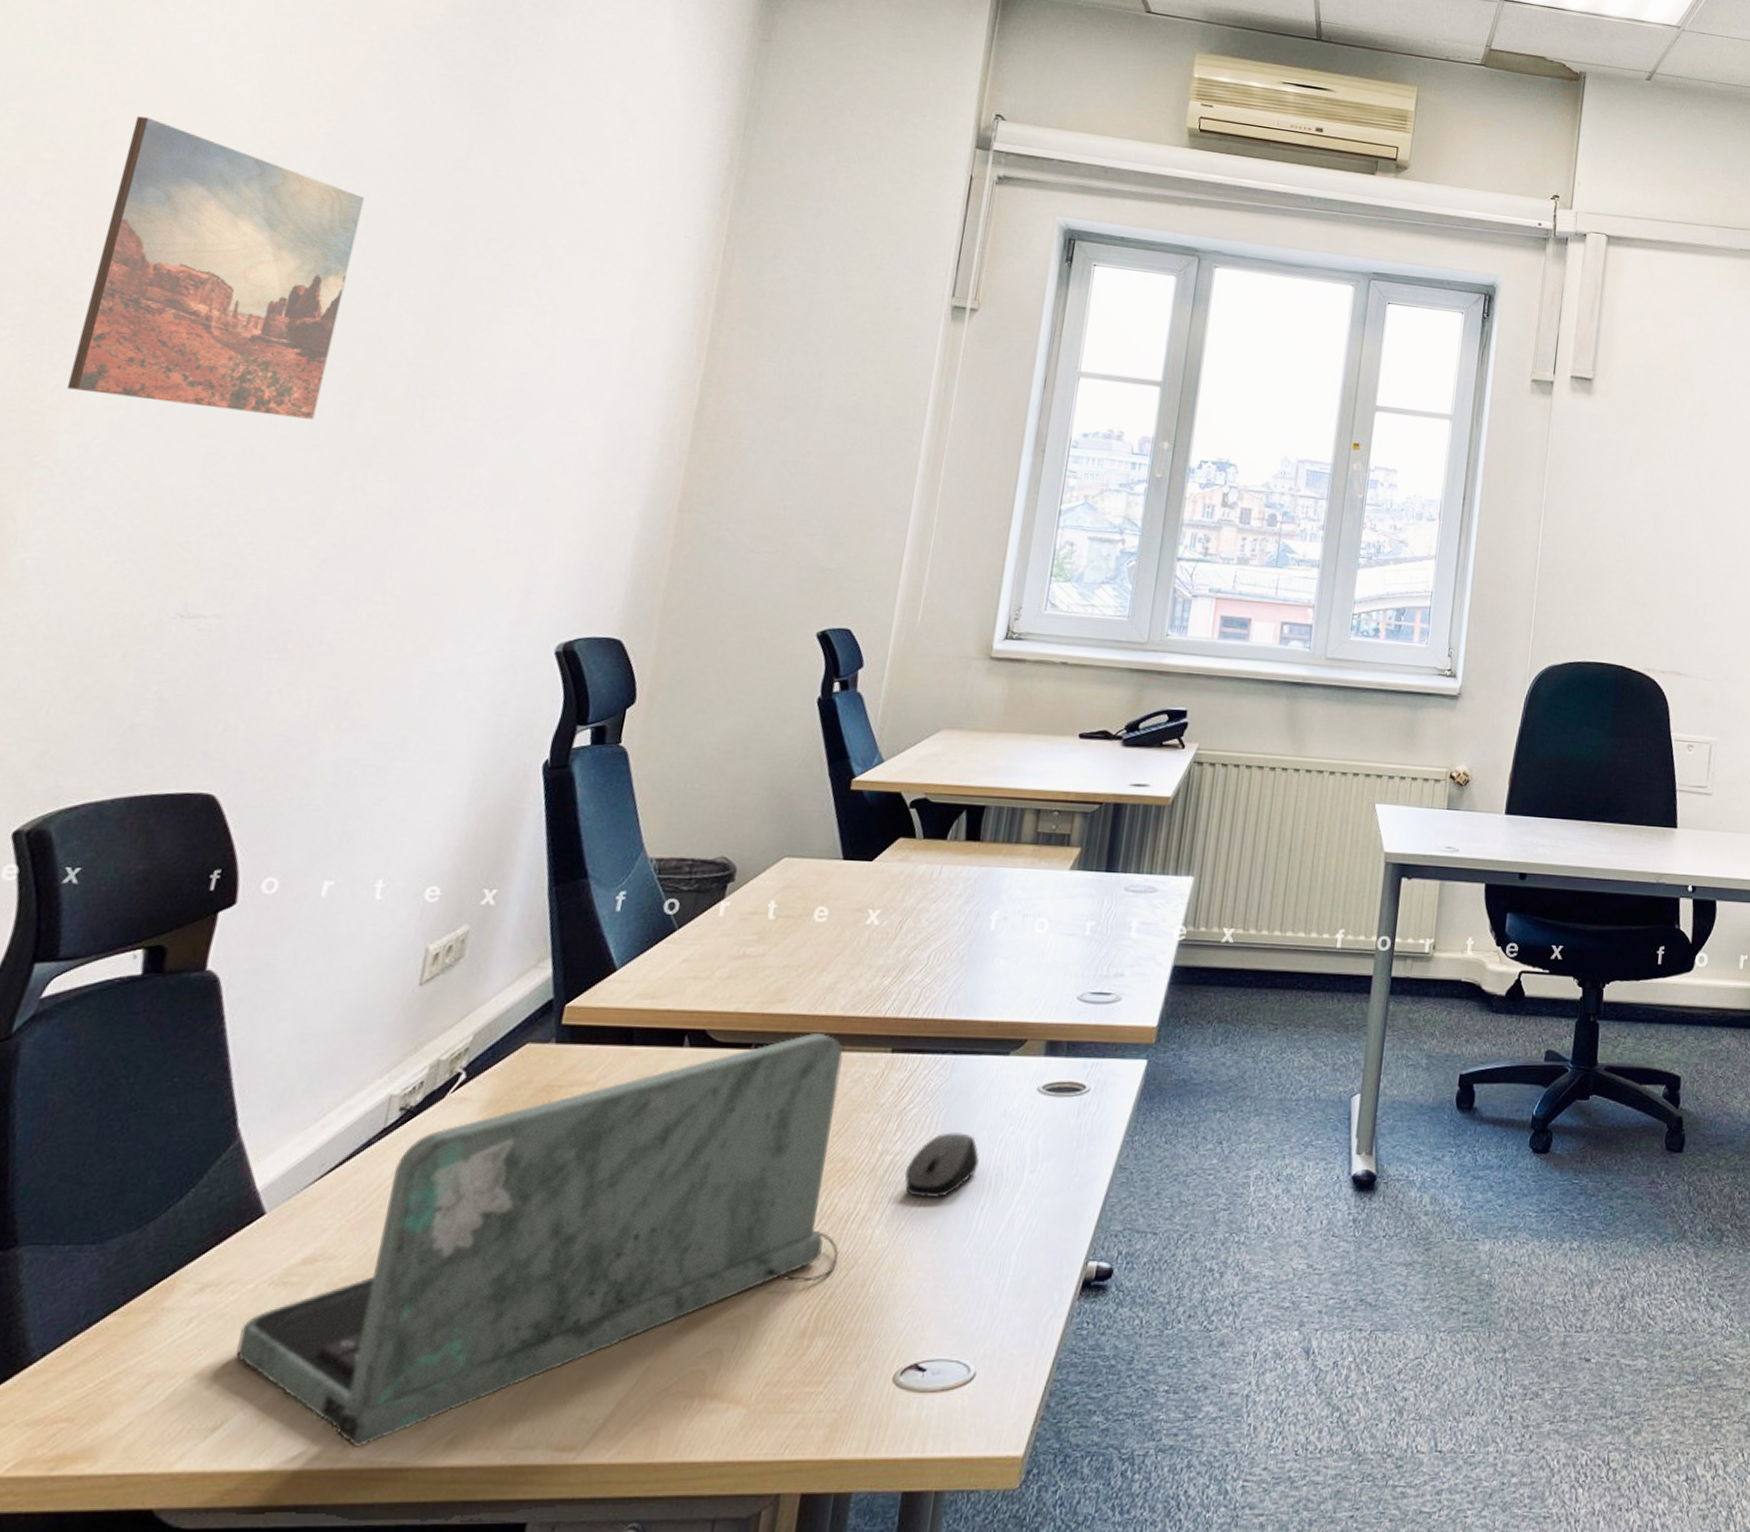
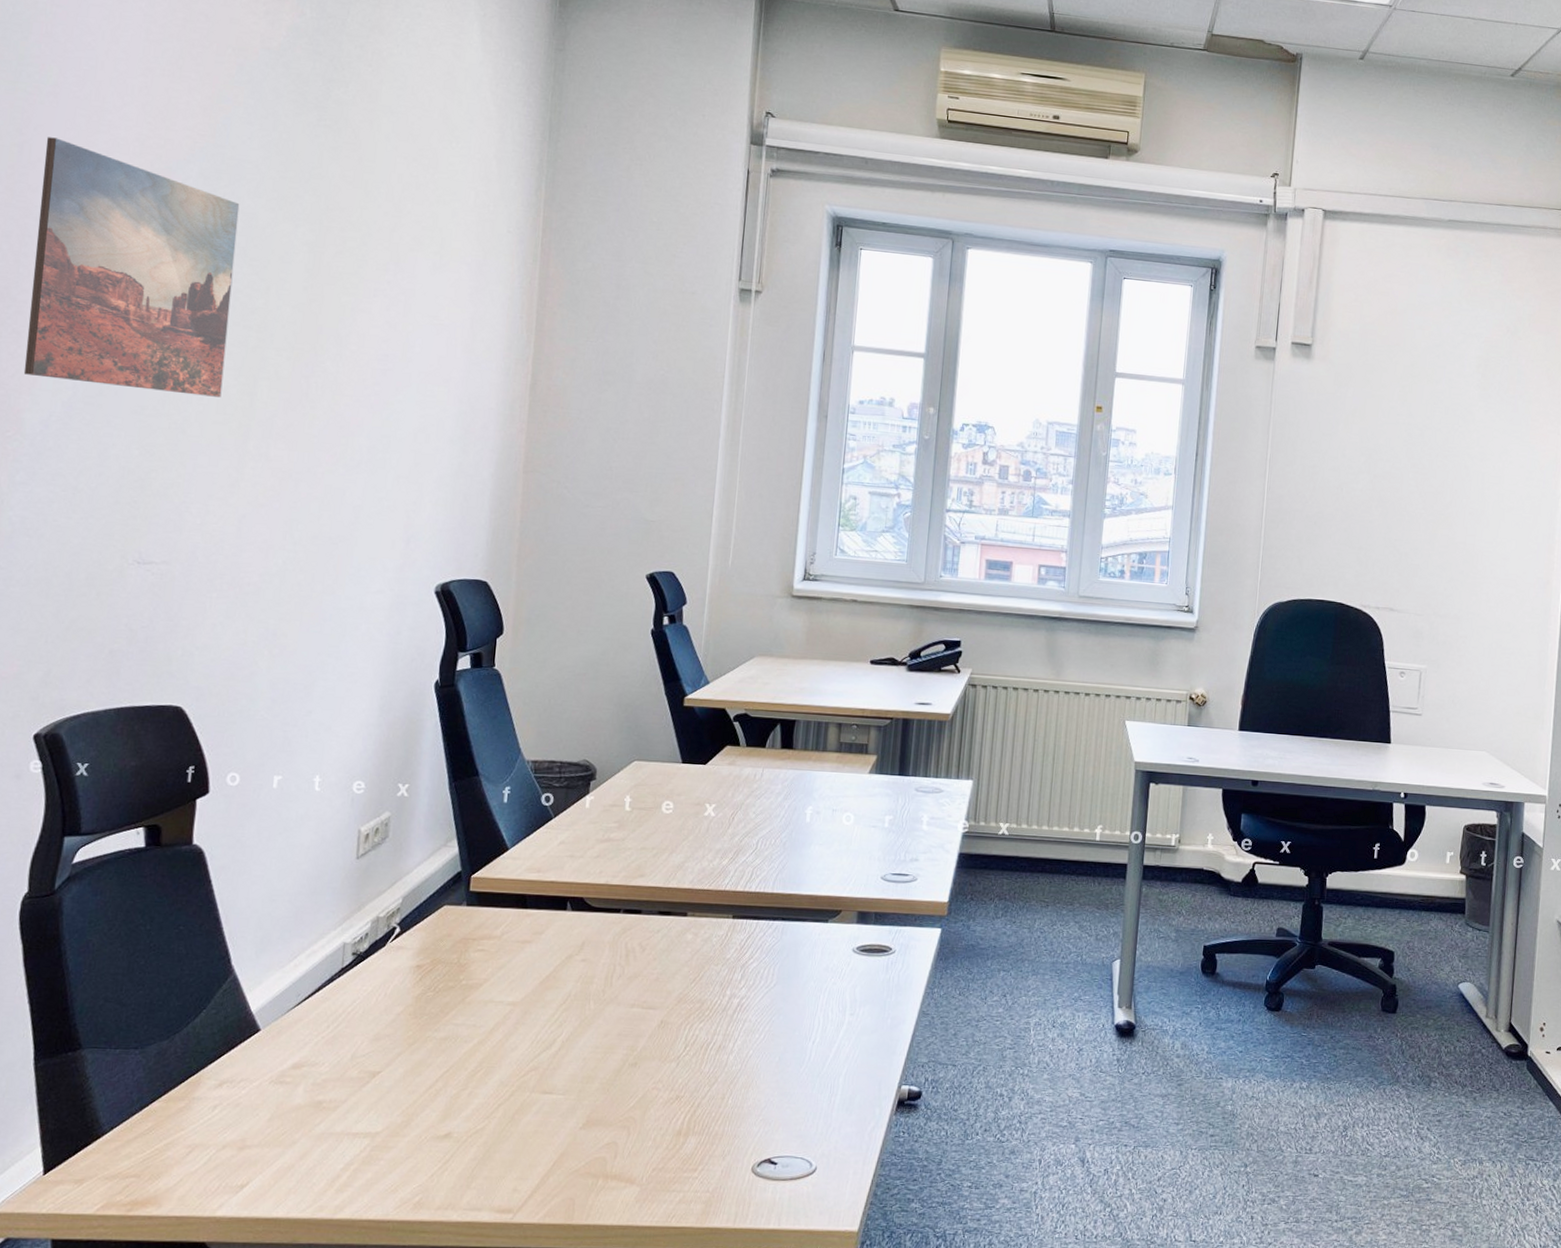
laptop: present [236,1033,844,1447] -> none [251,902,702,1204]
computer mouse: present [904,1132,979,1199] -> none [750,982,809,1034]

